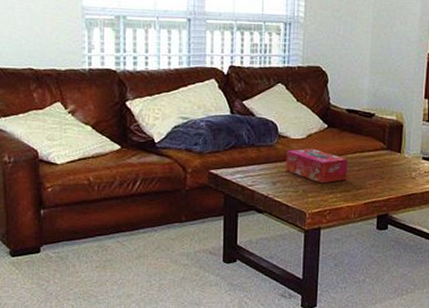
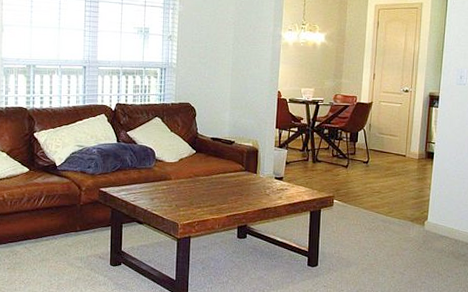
tissue box: present [286,148,348,184] -> none [162,170,213,199]

